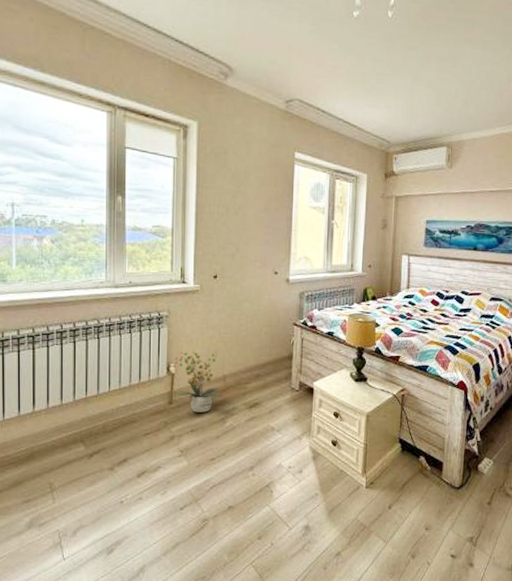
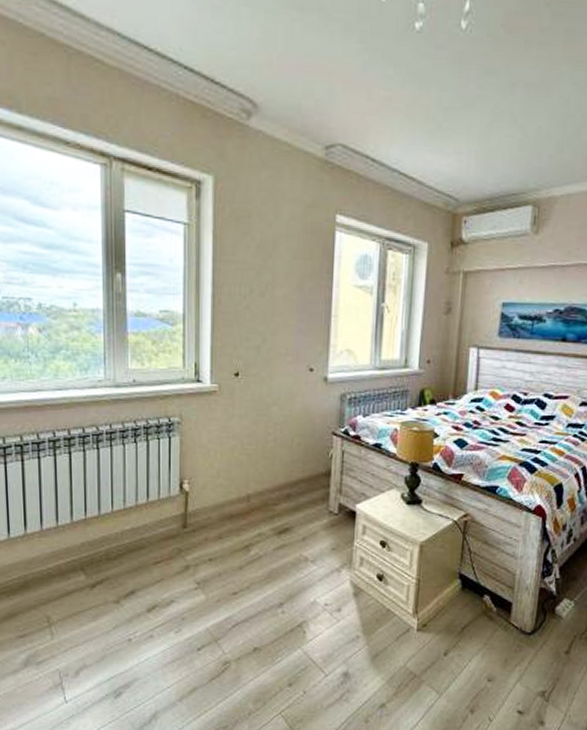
potted plant: present [174,351,222,412] -> none [188,465,245,539]

